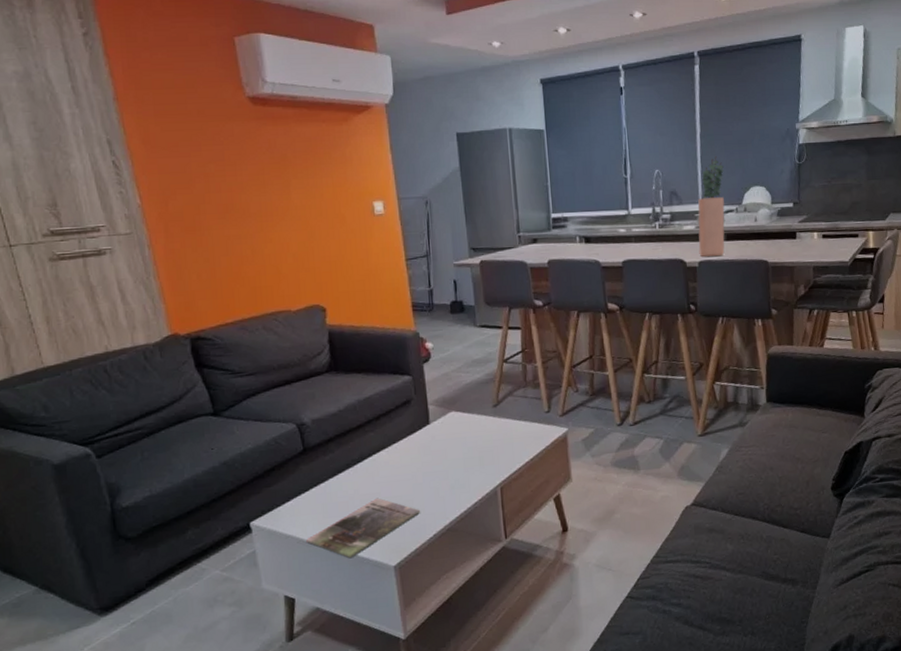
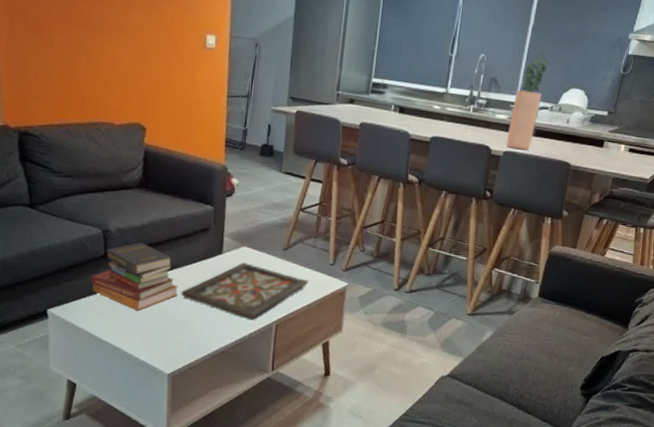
books: none [292,429,390,504] -> present [90,242,178,311]
magazine: present [306,497,421,559] -> none [94,310,201,360]
decorative tray: none [393,428,527,488] -> present [181,262,309,320]

